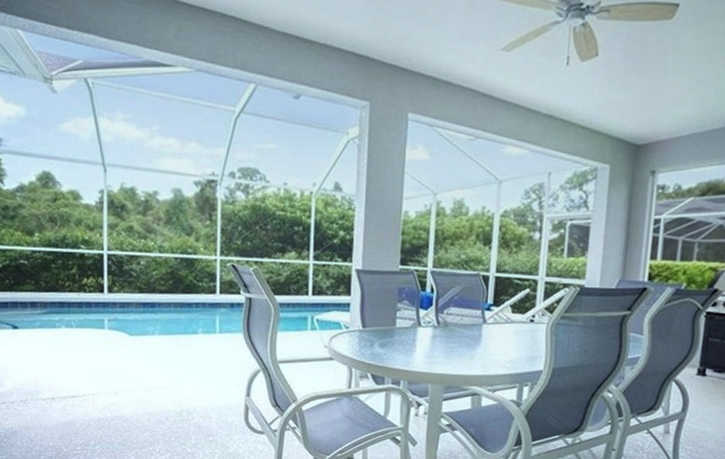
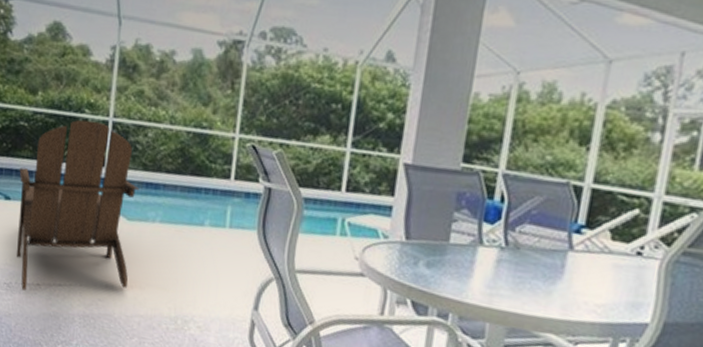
lounge chair: none [24,254,138,405] -> present [16,119,140,291]

